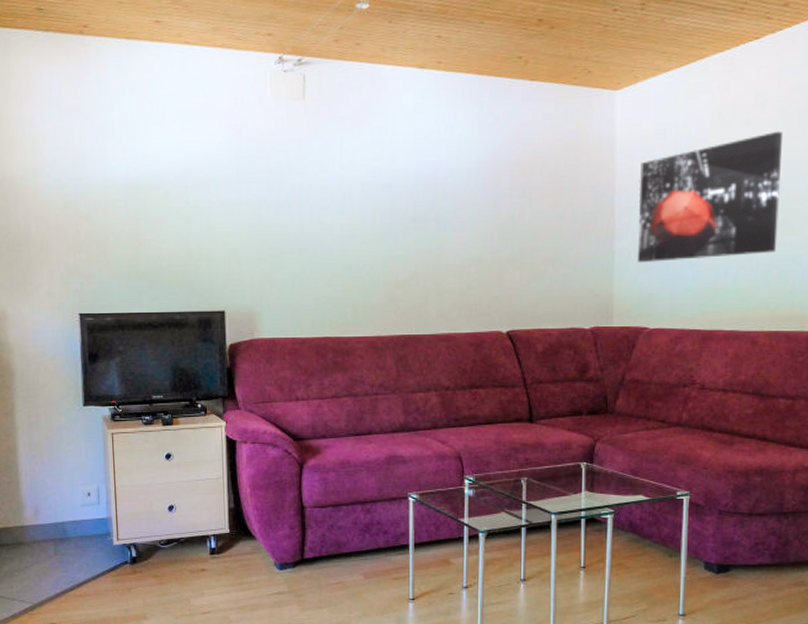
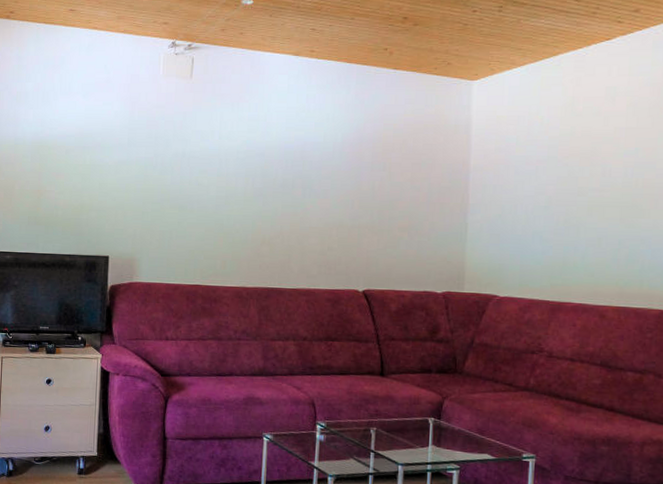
wall art: present [638,131,782,262] -> none [490,122,632,236]

